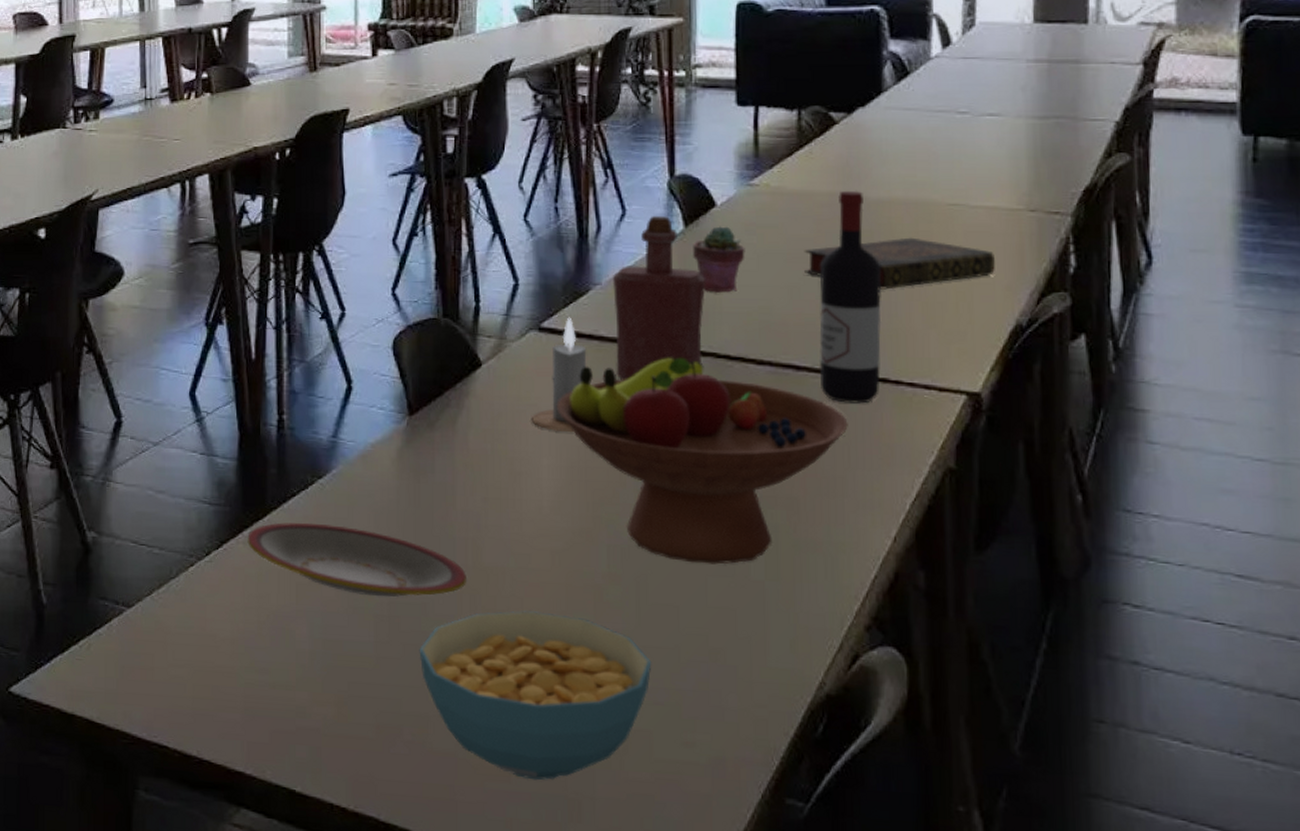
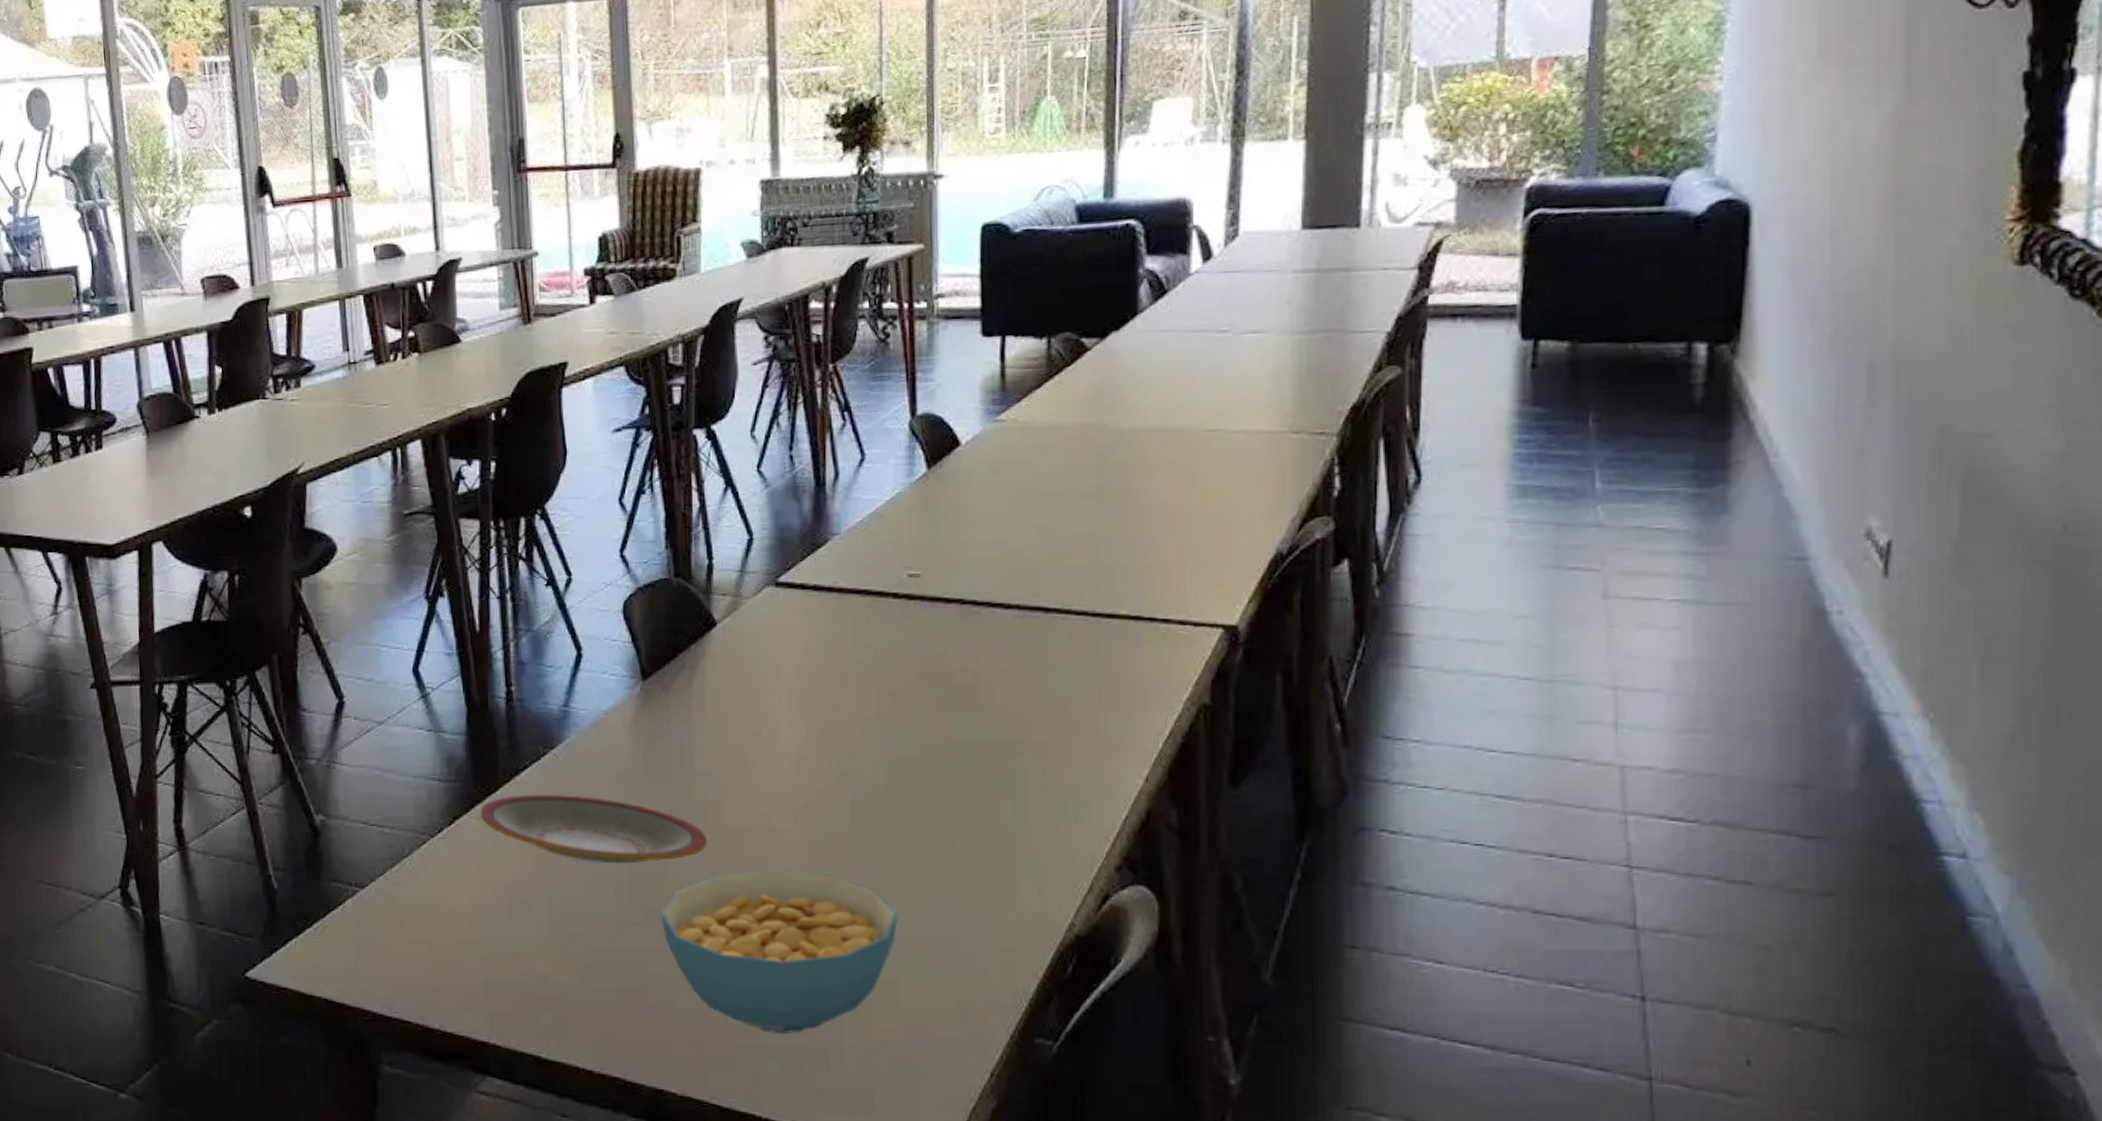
candle: present [531,317,587,433] -> none [769,570,827,689]
fruit bowl: present [556,357,848,565] -> none [795,605,1099,814]
bottle: present [613,216,706,380] -> none [852,459,951,632]
potted succulent: present [693,226,745,293] -> none [936,466,992,537]
book: present [804,237,995,290] -> none [1054,467,1255,524]
wine bottle: present [819,190,882,404] -> none [1069,420,1136,644]

